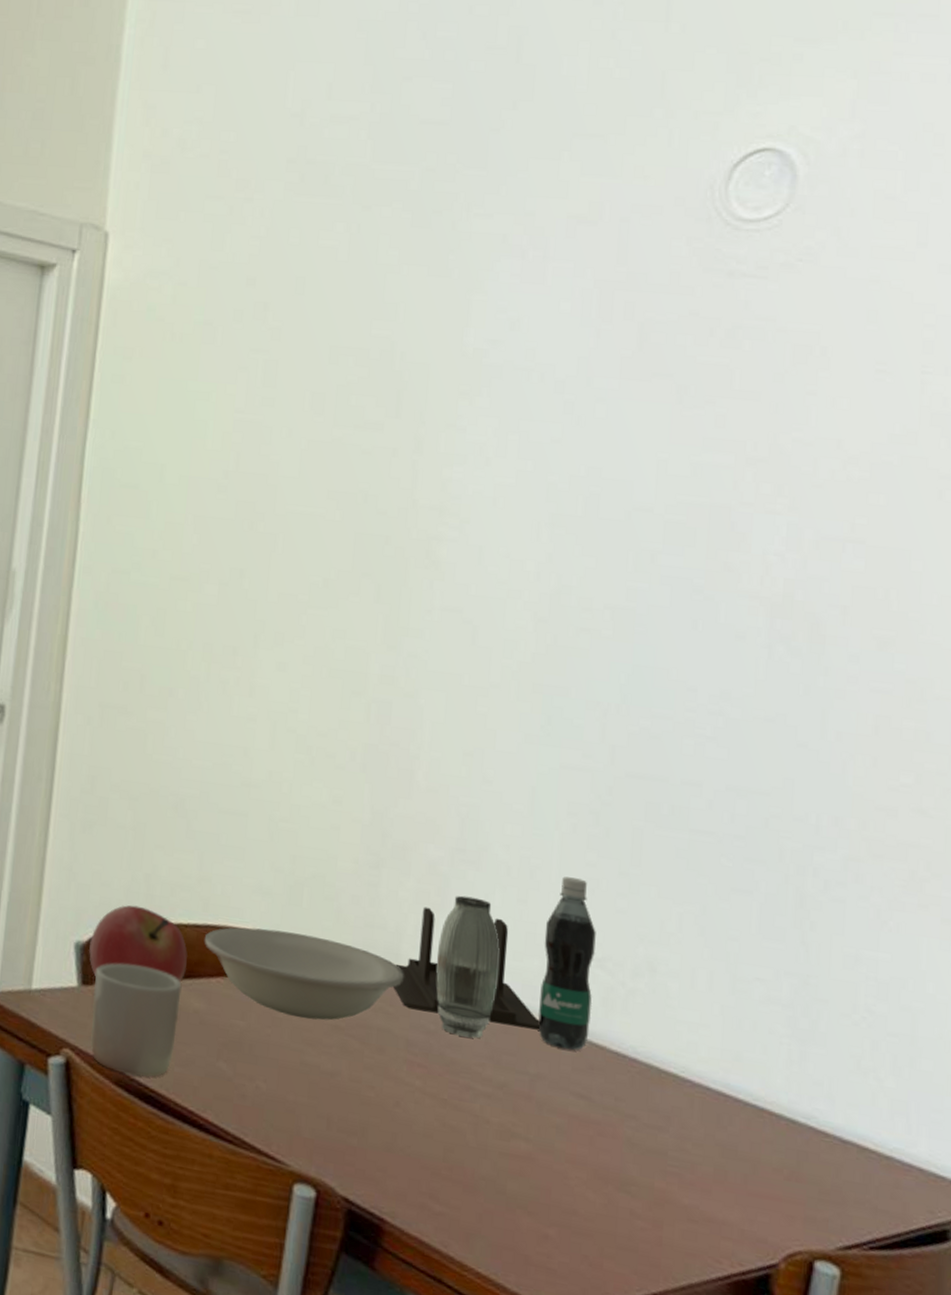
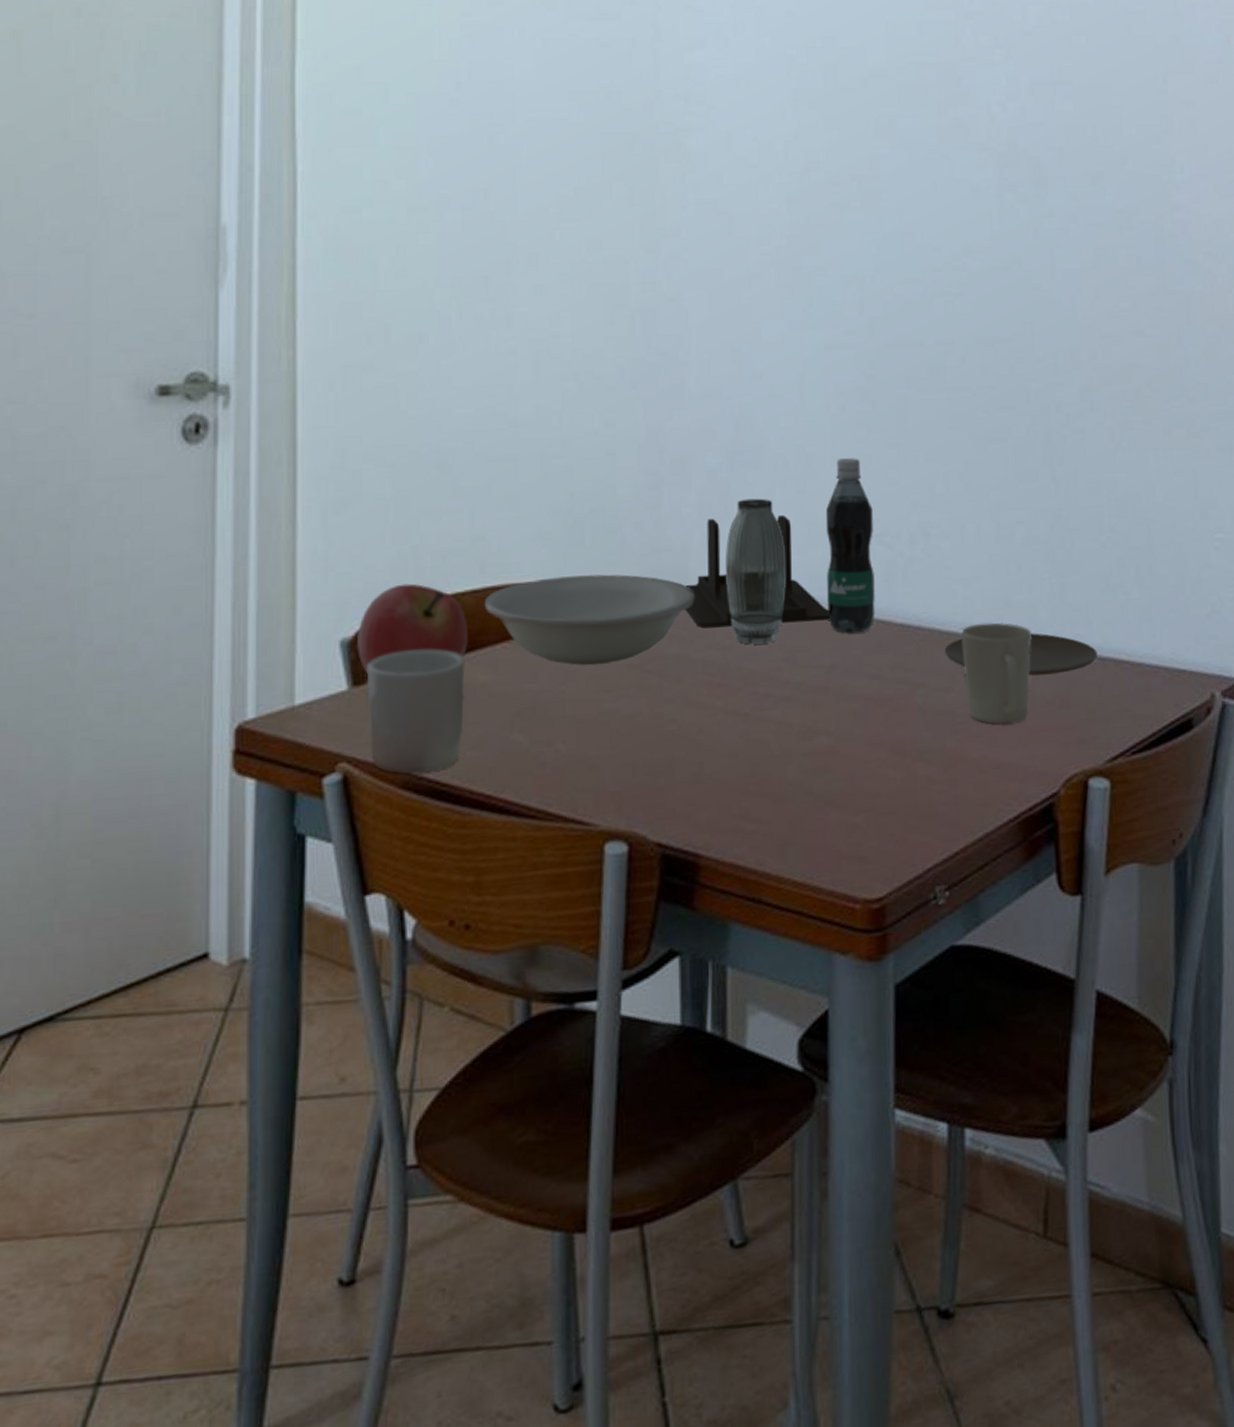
plate: none [660,1081,838,1146] -> present [944,633,1097,676]
mug: none [681,1070,762,1181] -> present [961,622,1032,724]

